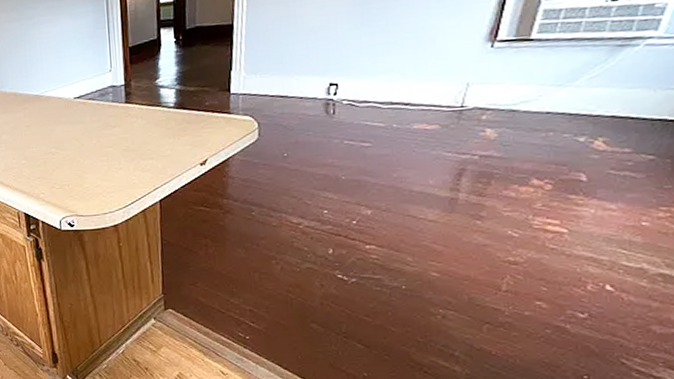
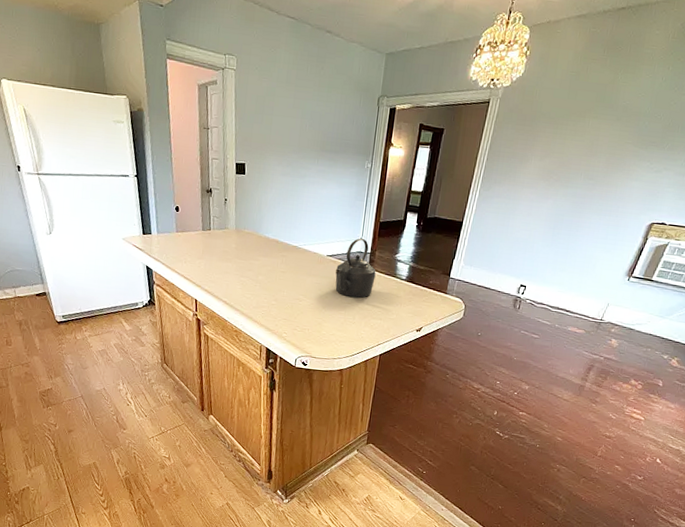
kettle: none [87,70,137,140] -> present [335,238,376,298]

